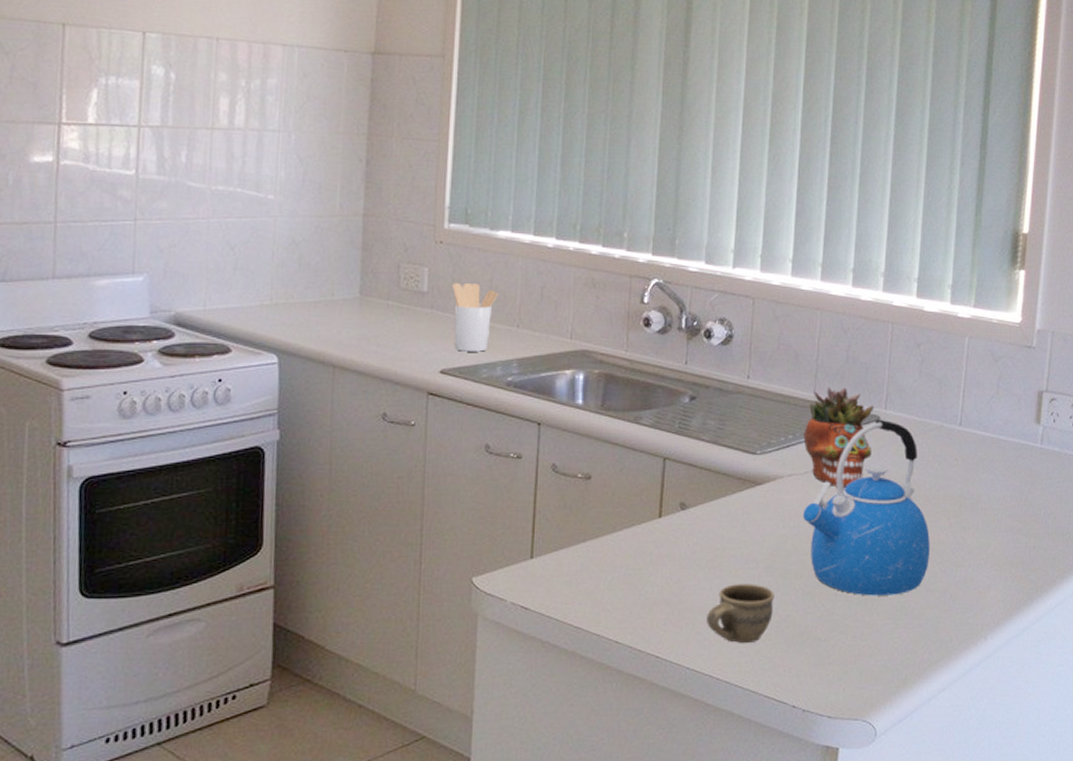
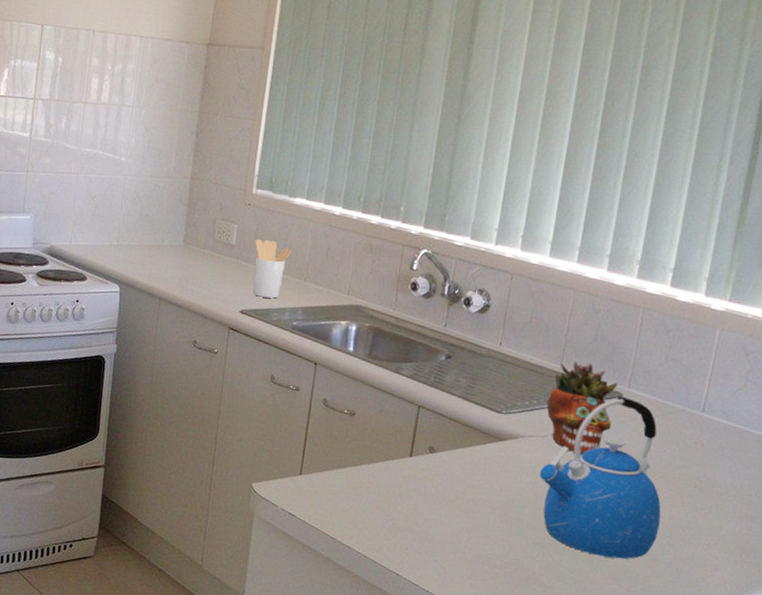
cup: present [707,584,775,644] -> none [443,524,507,578]

